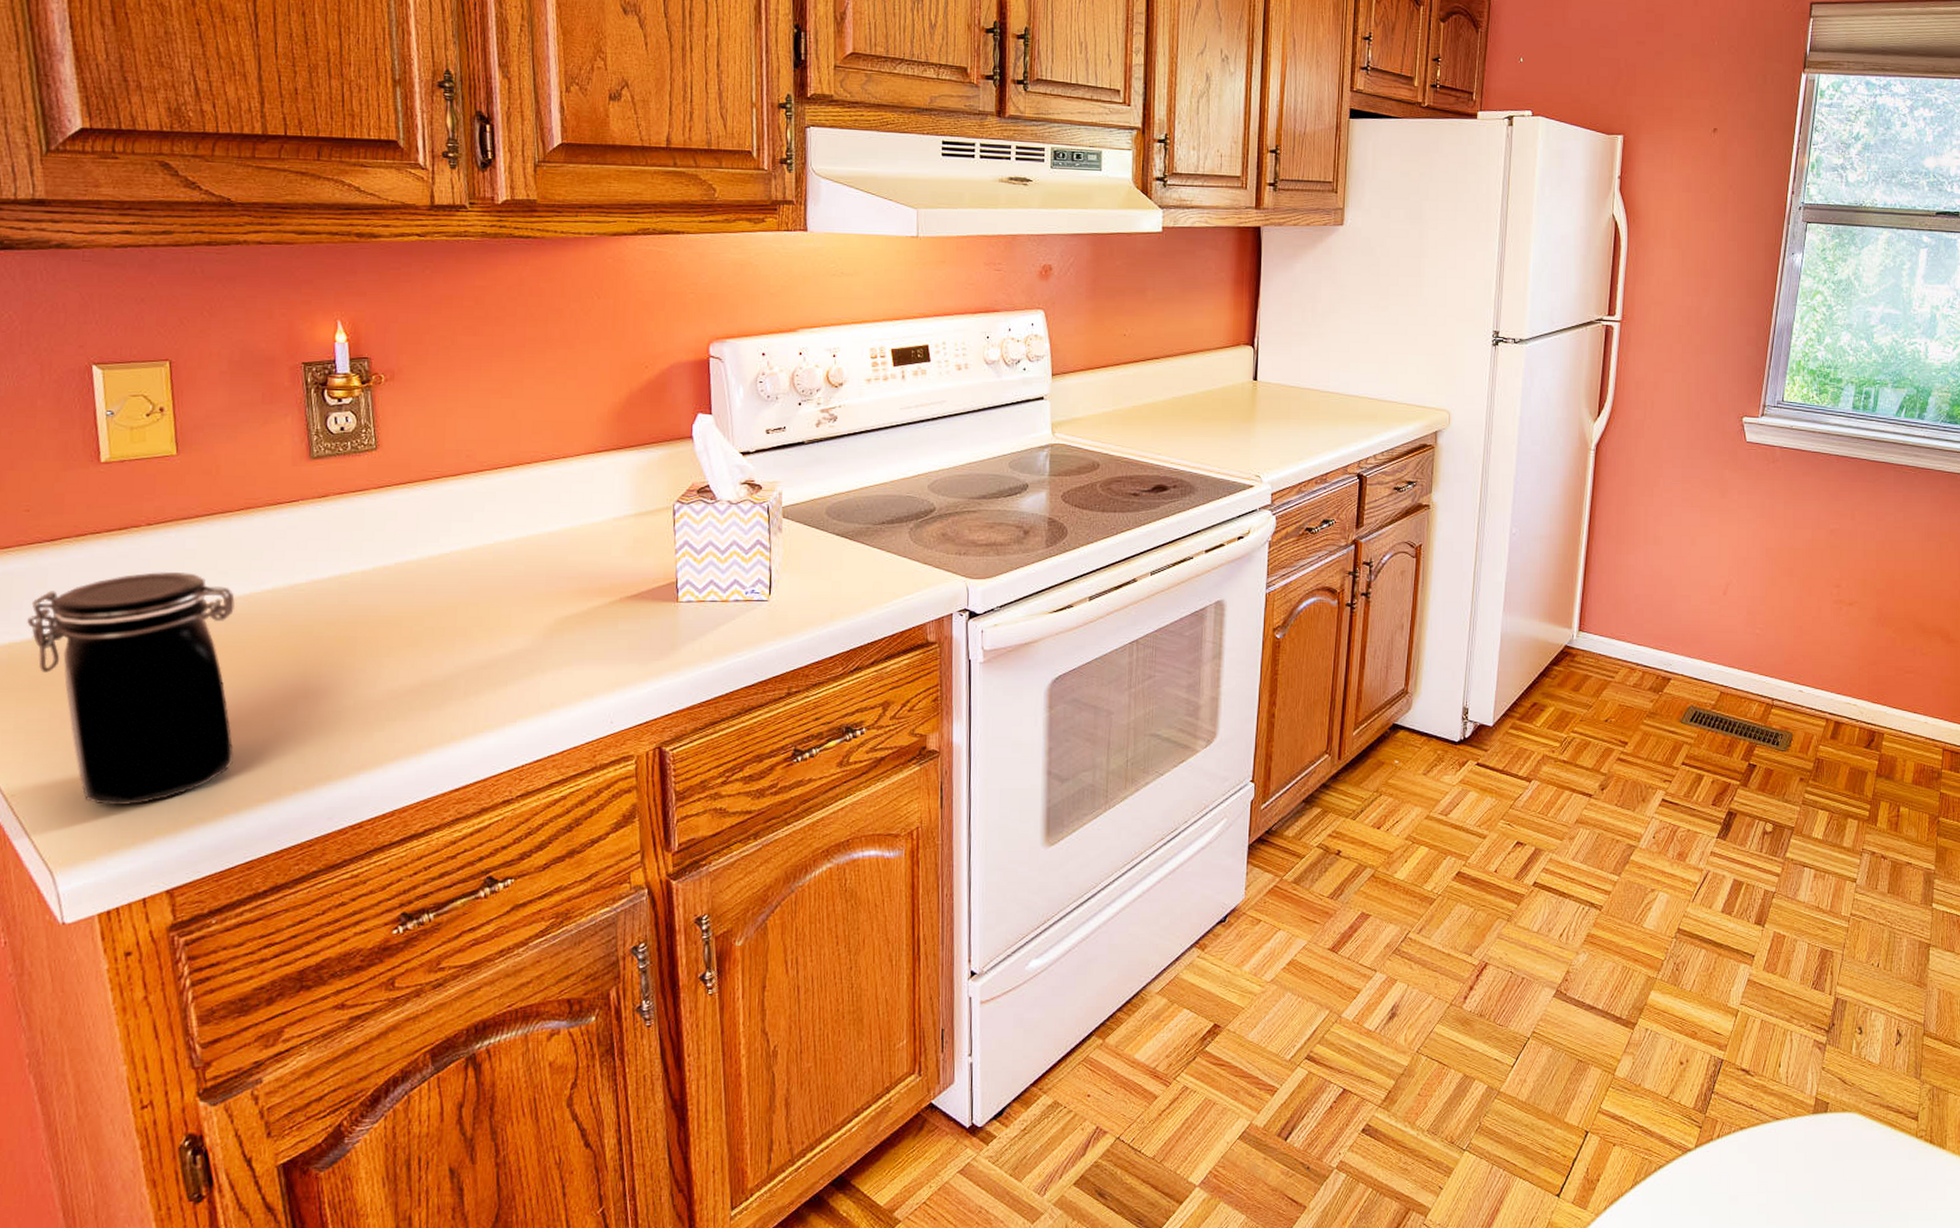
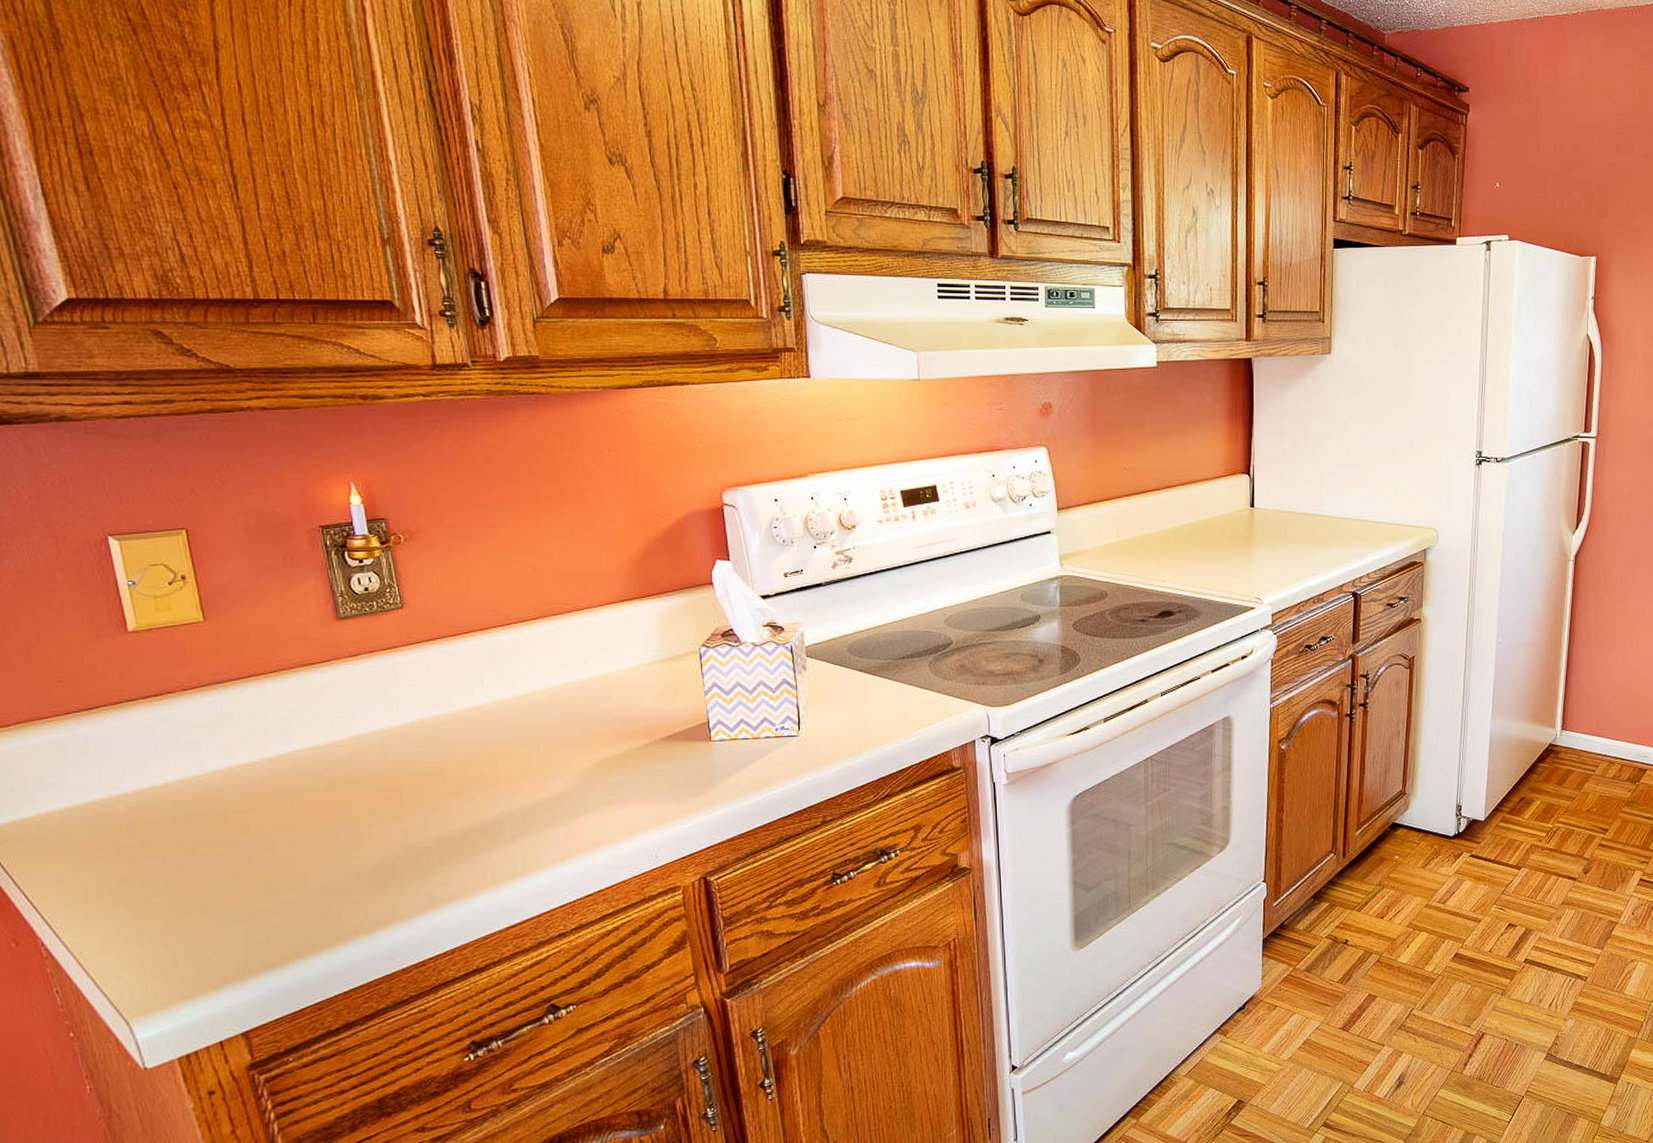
jar: present [27,571,235,806] -> none [73,734,293,958]

